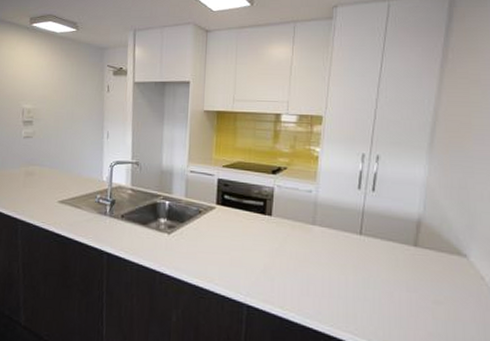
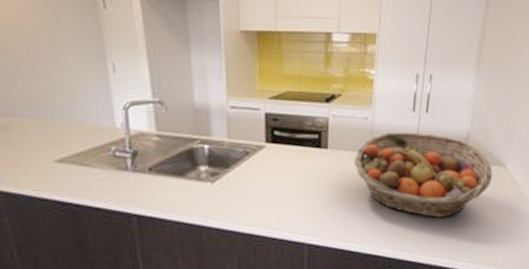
fruit basket: none [297,207,452,304] -> present [354,131,493,218]

